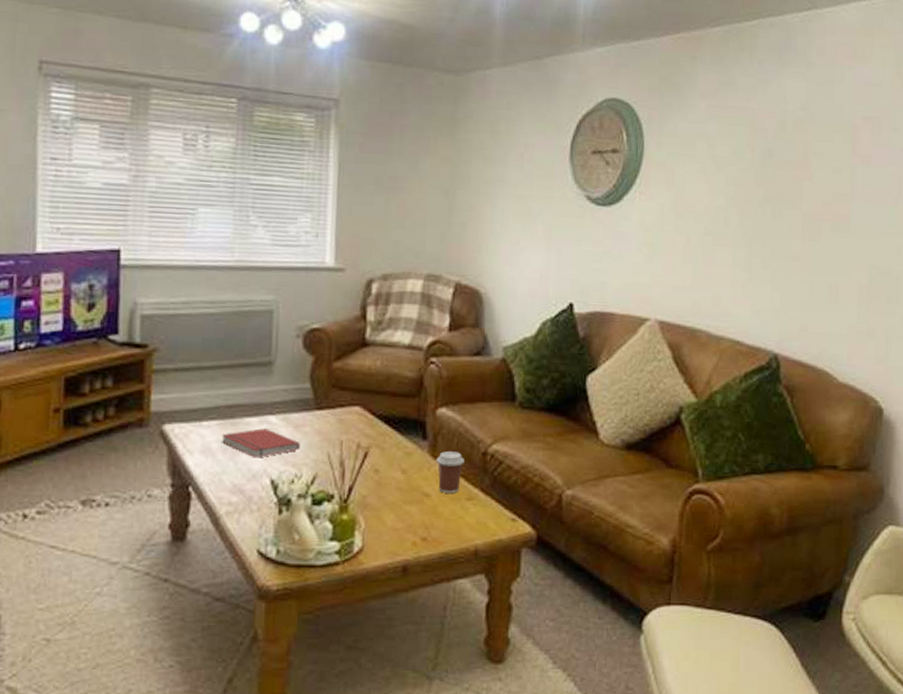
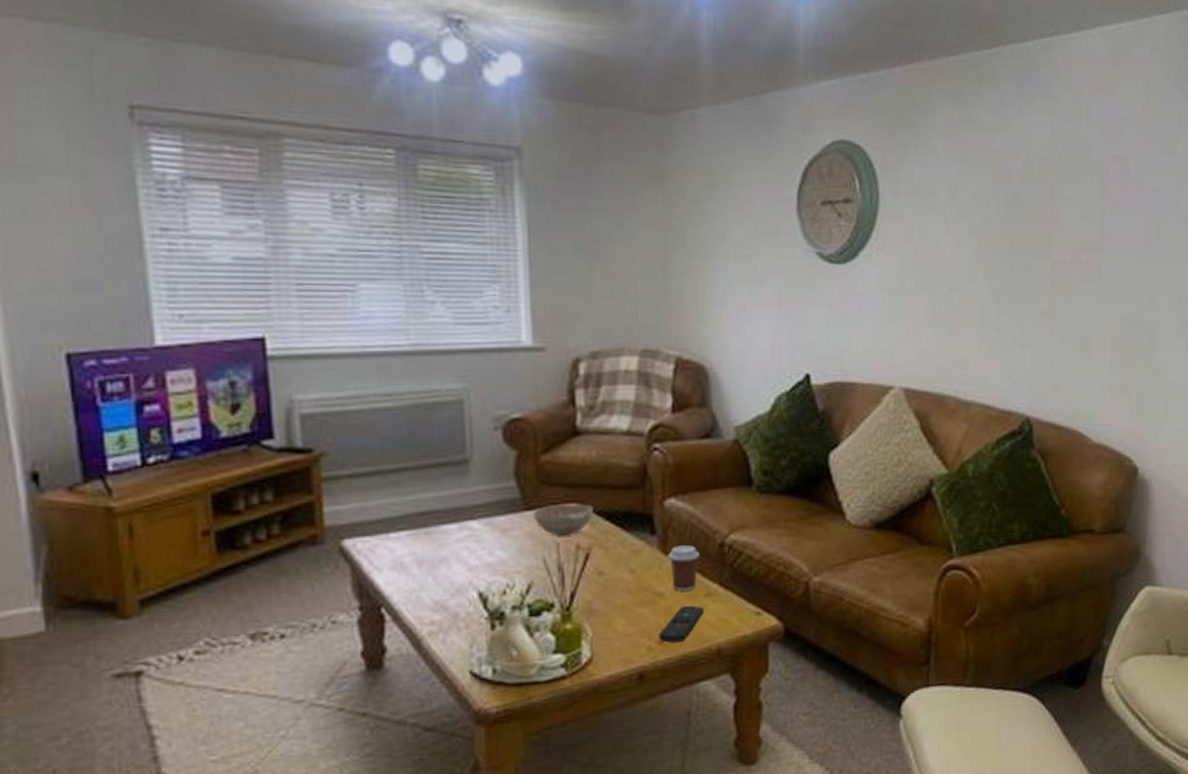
book: present [221,428,300,458] -> none [414,536,510,570]
decorative bowl: none [322,406,374,434] -> present [533,504,593,535]
remote control: none [423,507,465,540] -> present [659,605,704,643]

